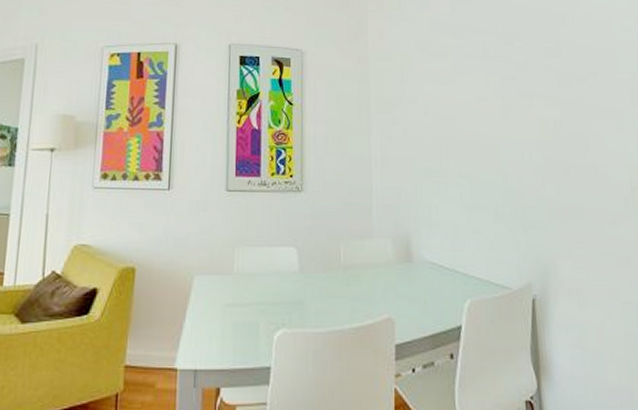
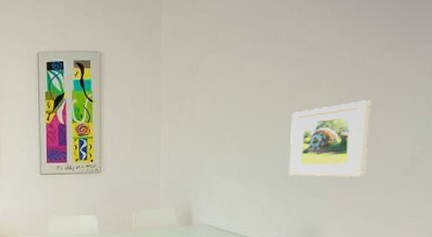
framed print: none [508,124,590,208] -> present [289,100,372,177]

